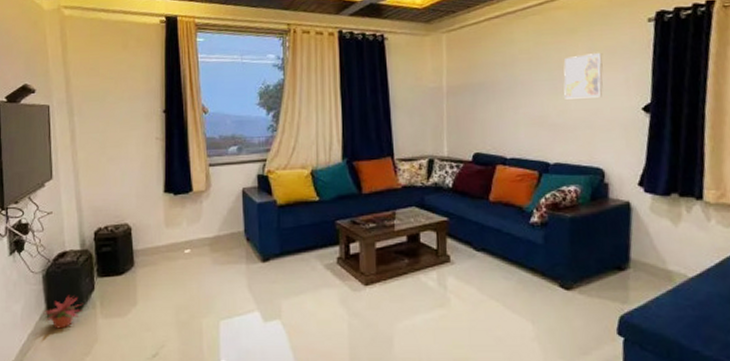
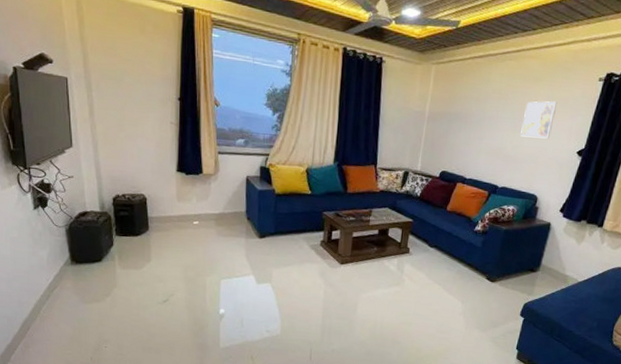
potted plant: present [43,295,84,329] -> none [67,247,104,274]

